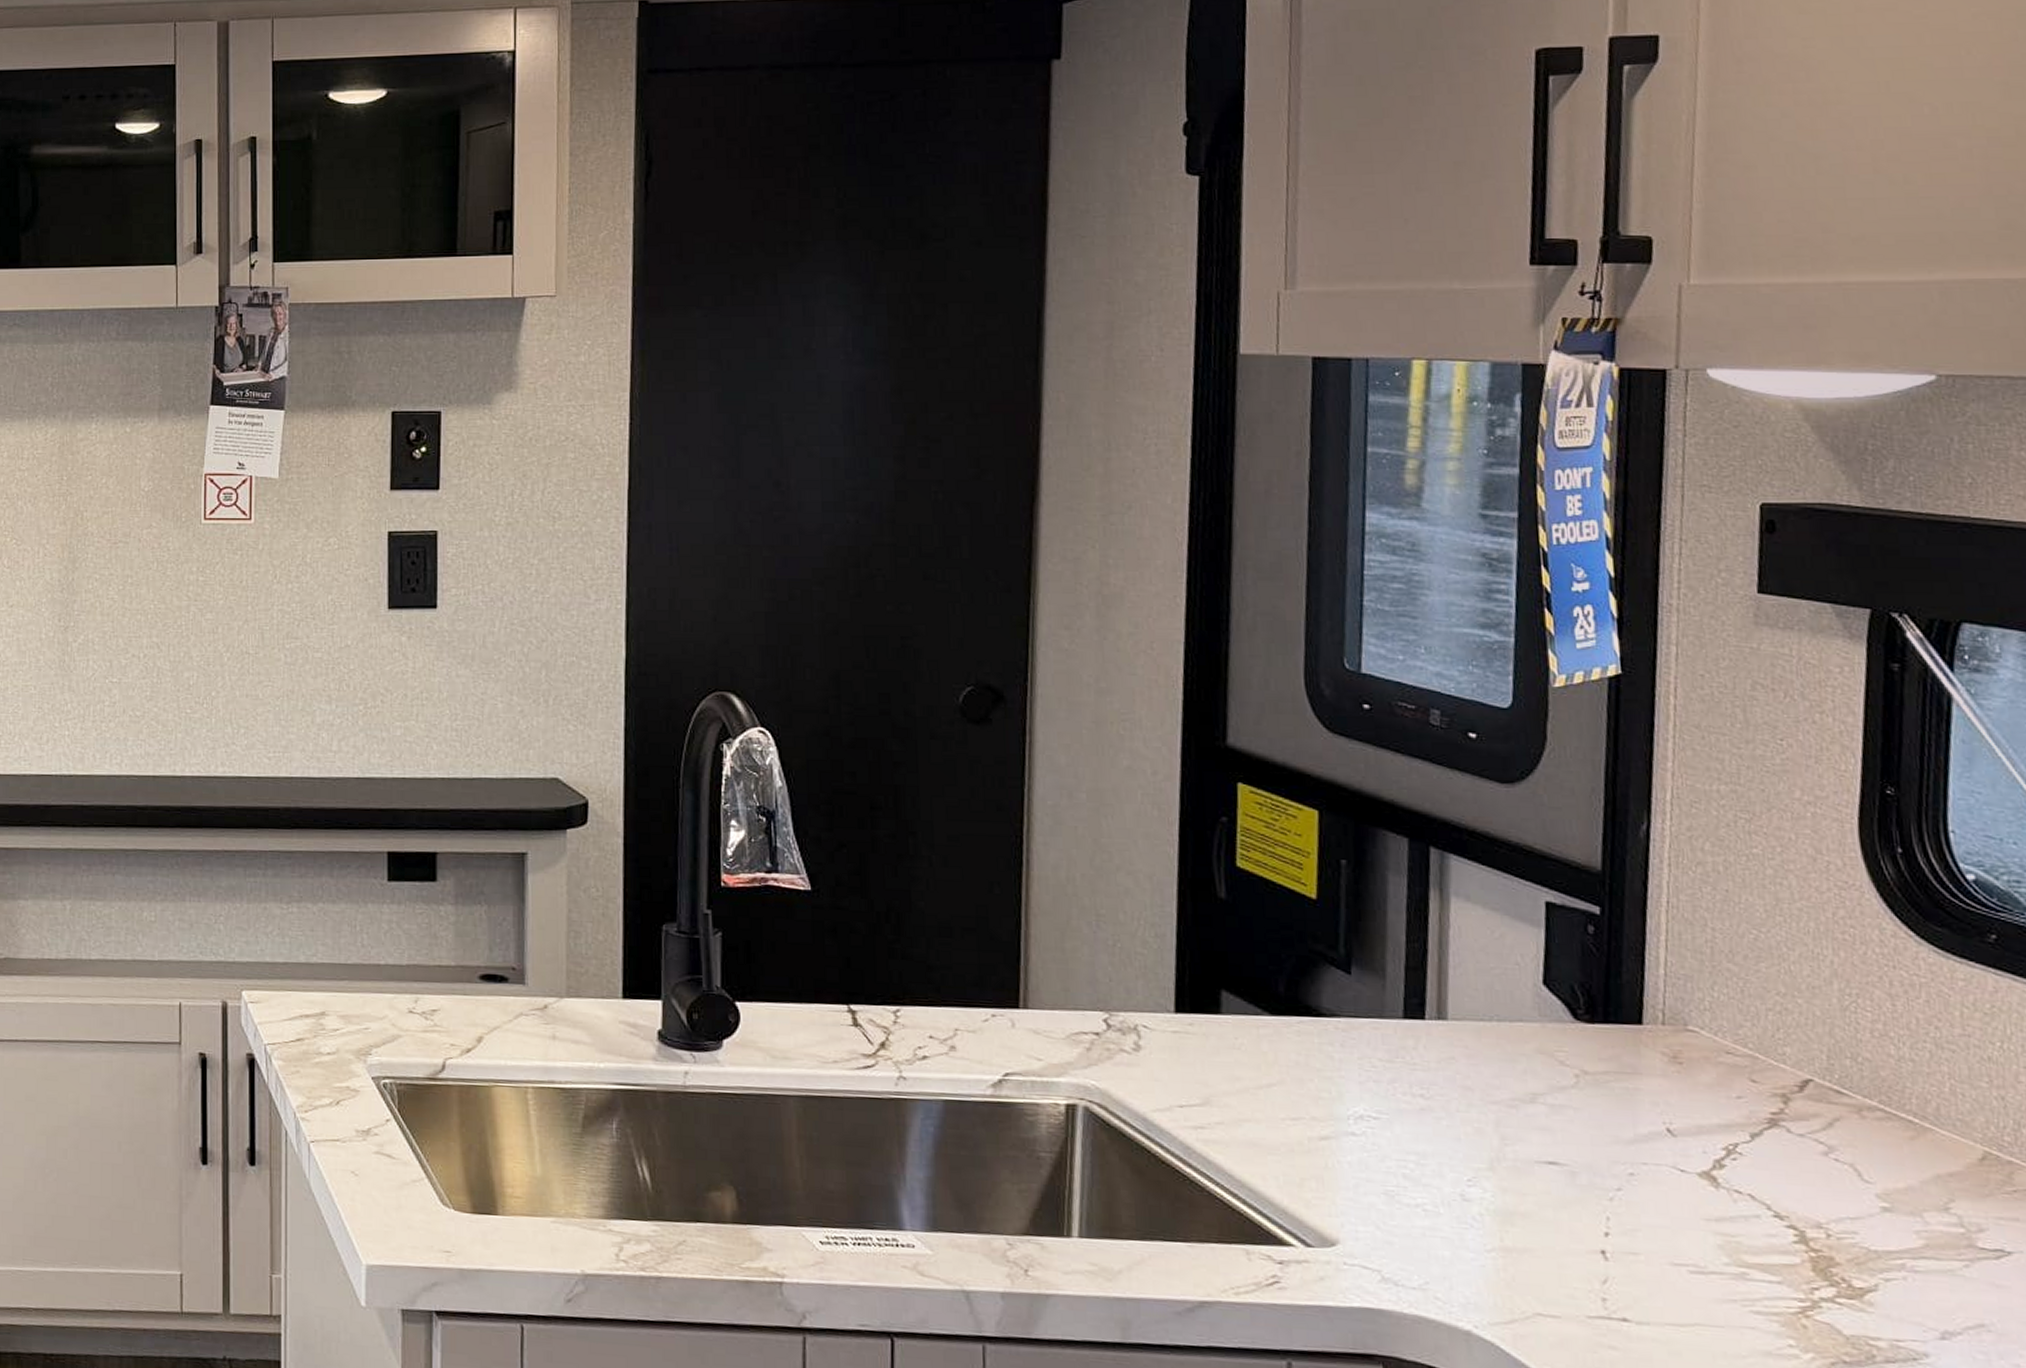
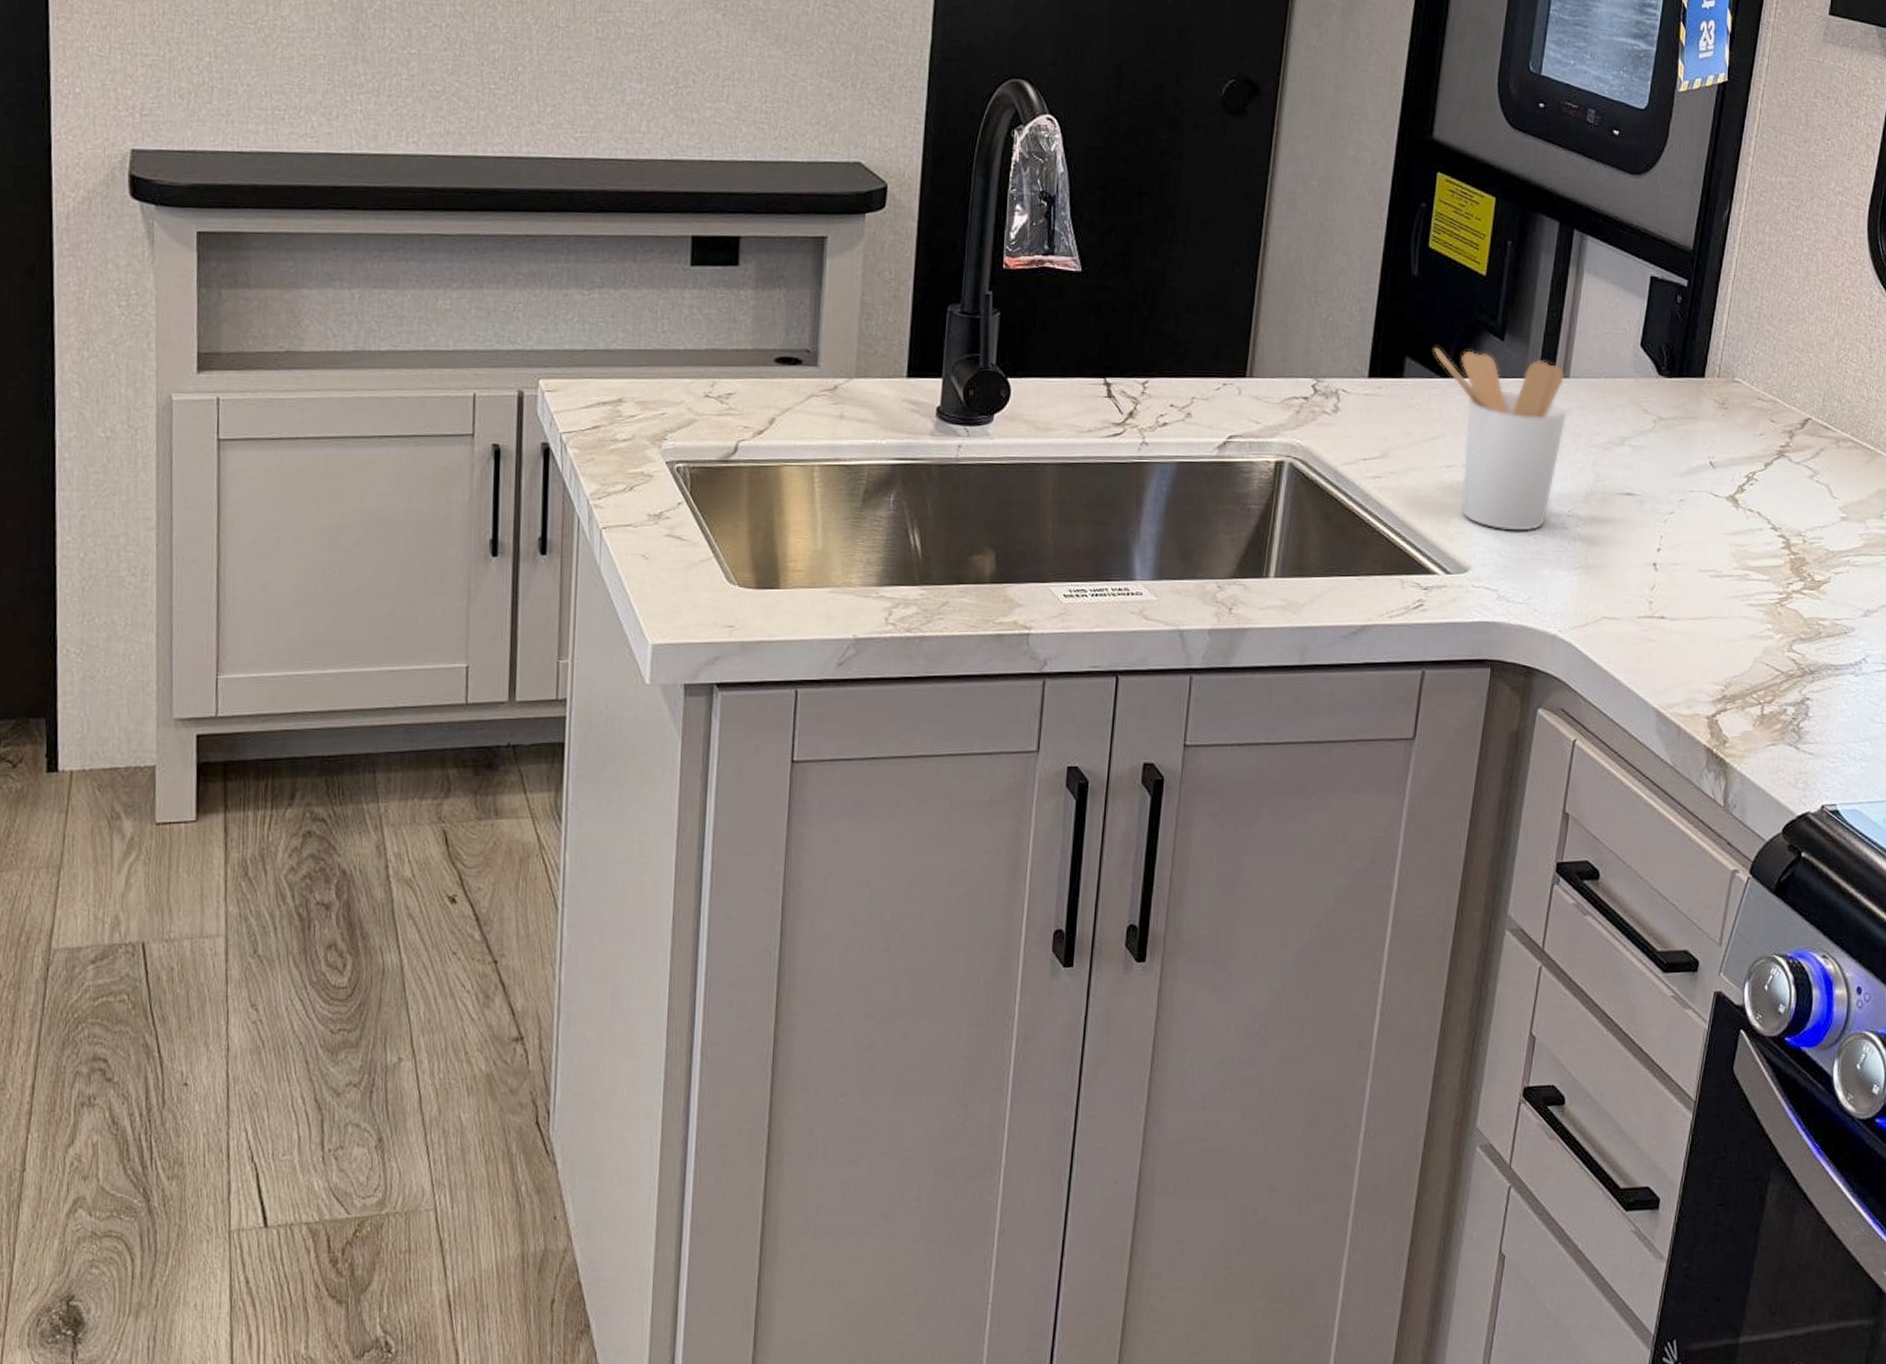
utensil holder: none [1256,981,1450,1202] -> present [1433,348,1568,531]

